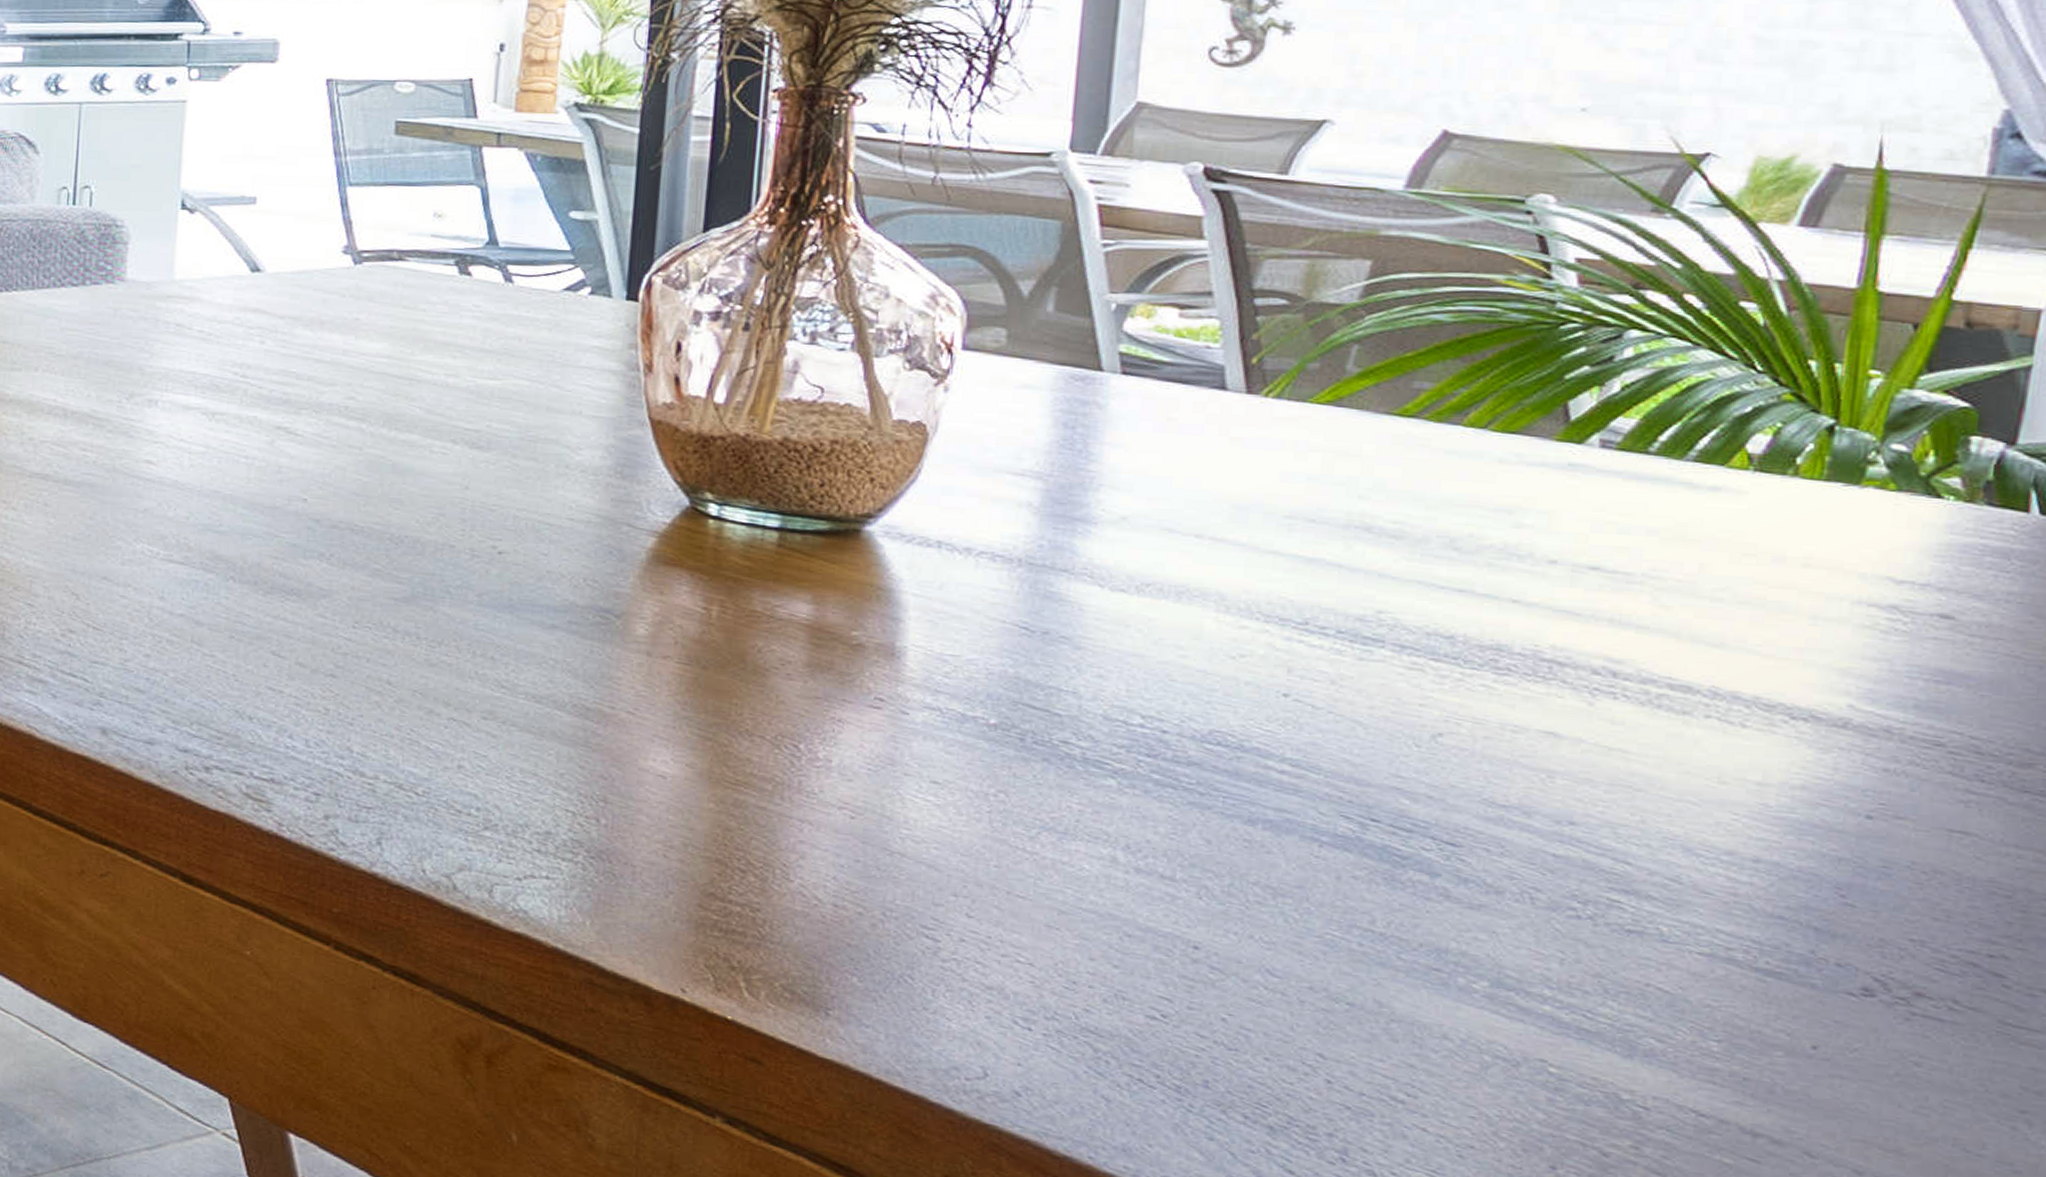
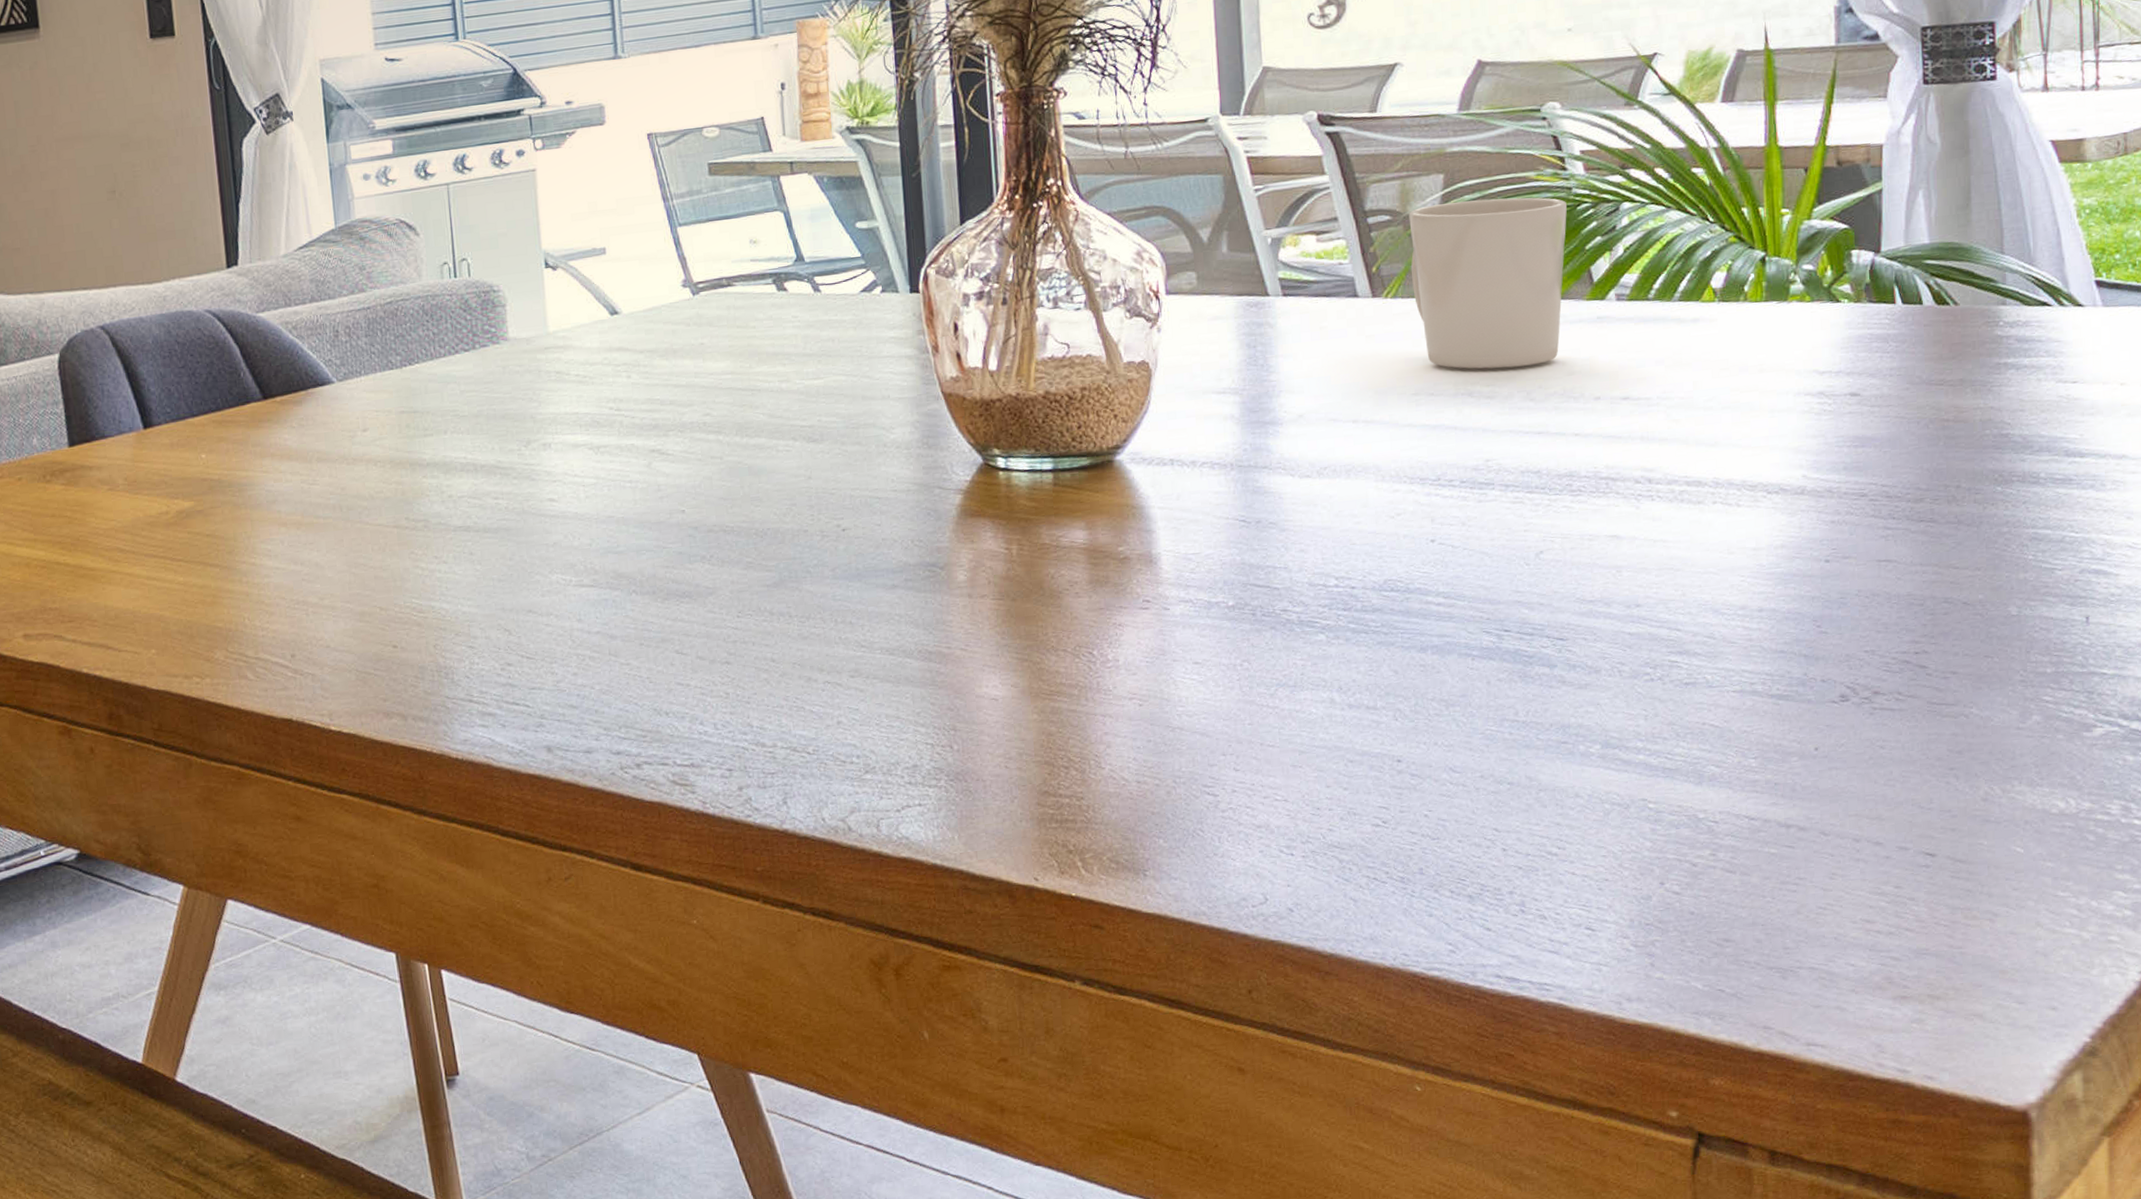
mug: none [1305,295,1545,508] -> present [1409,197,1567,369]

